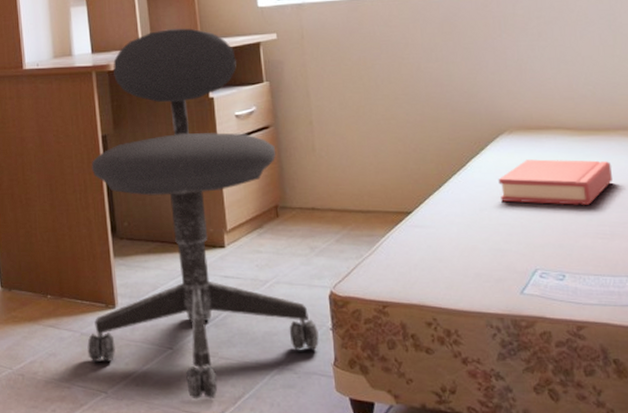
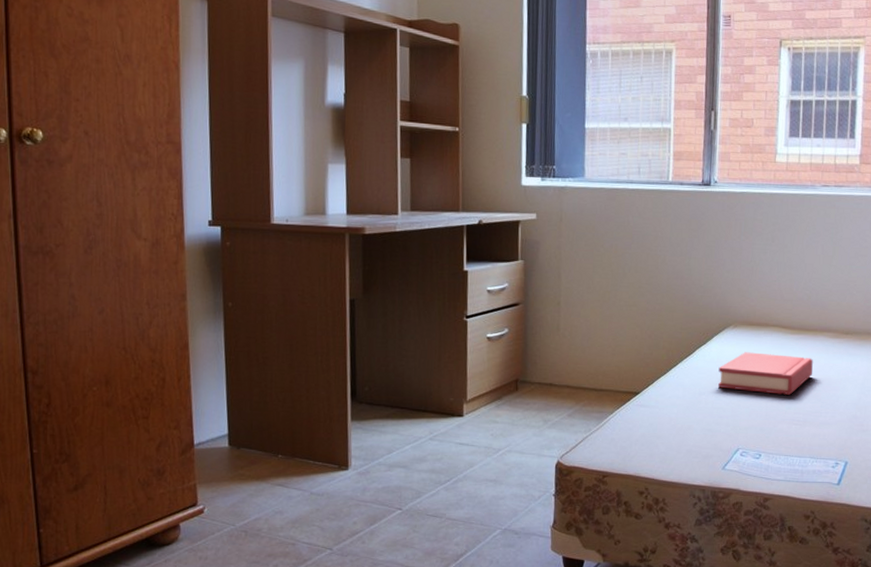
office chair: present [87,27,319,400] -> none [316,197,542,557]

